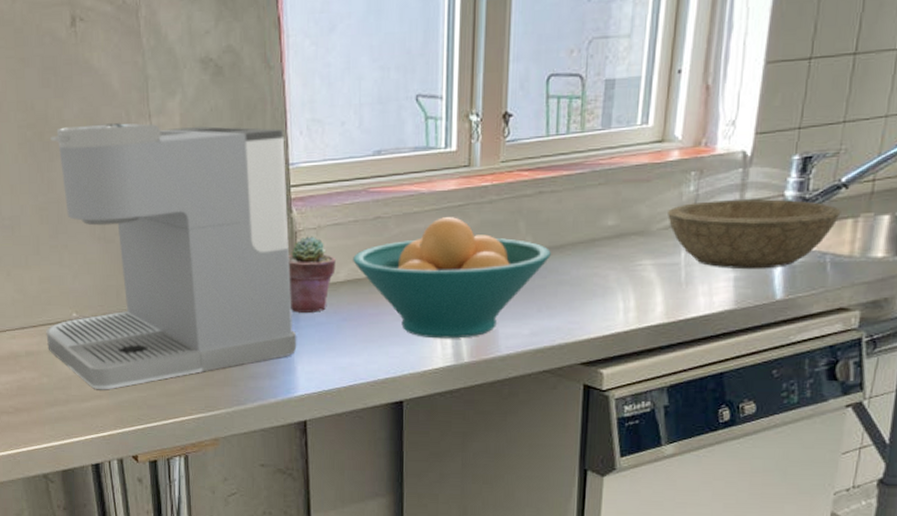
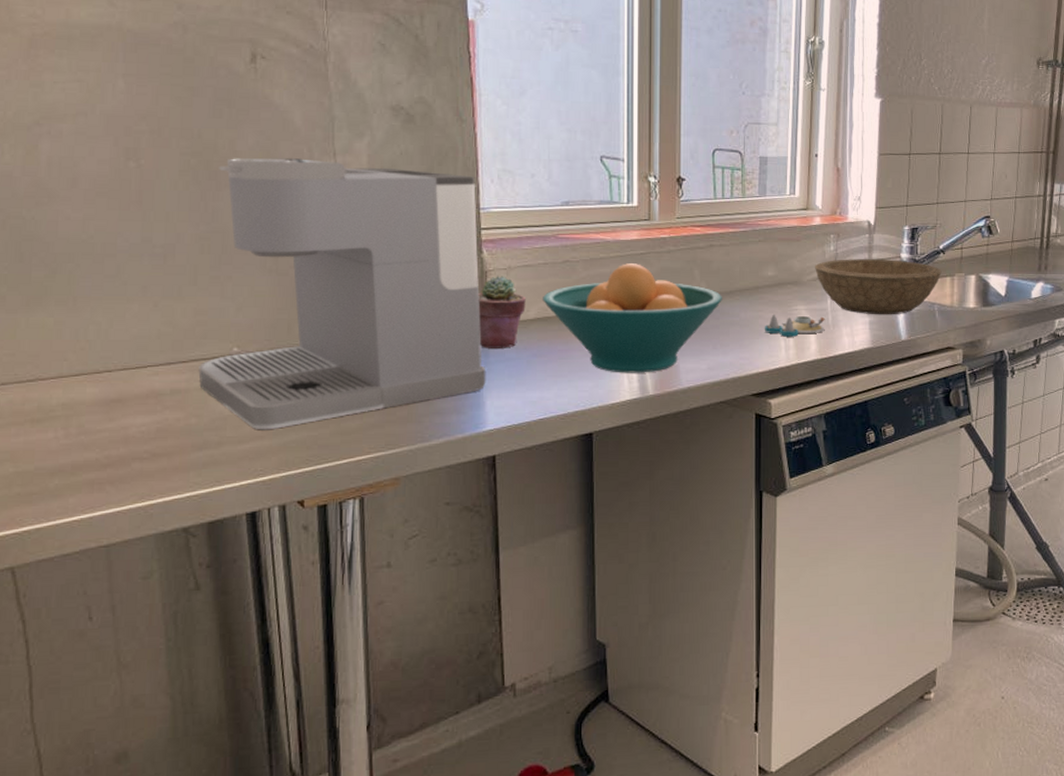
salt and pepper shaker set: none [599,270,676,297] -> present [764,314,825,337]

